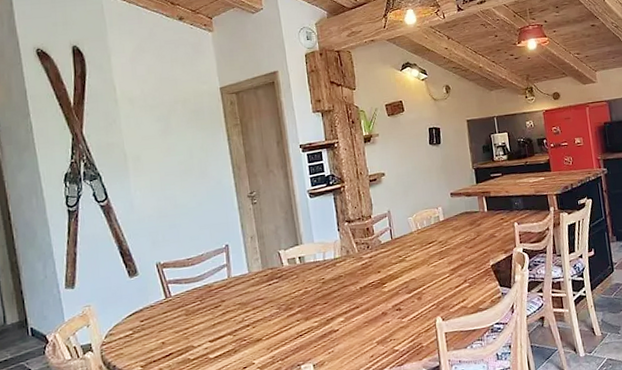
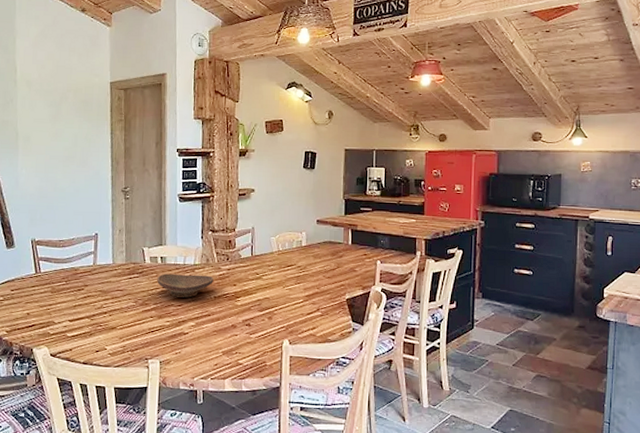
decorative bowl: none [298,267,357,295] -> present [157,273,214,298]

